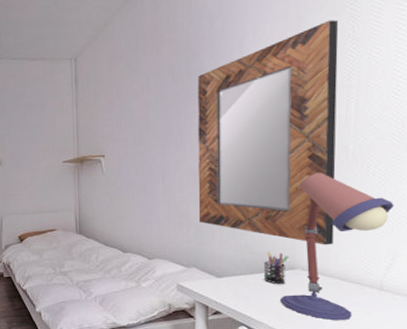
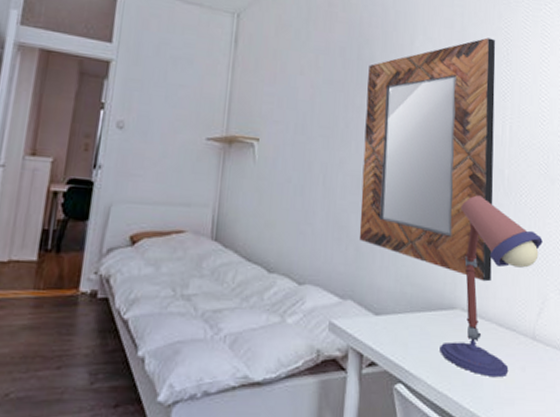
pen holder: present [263,251,289,285] -> none [424,284,450,329]

